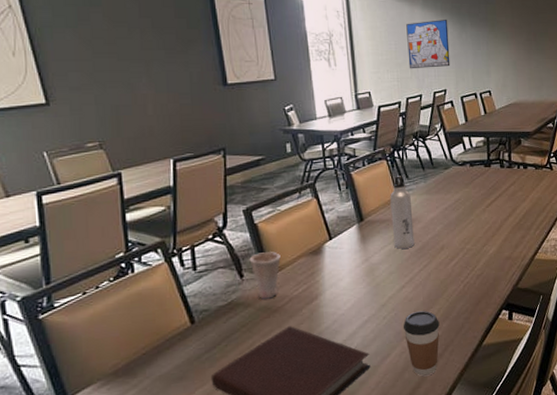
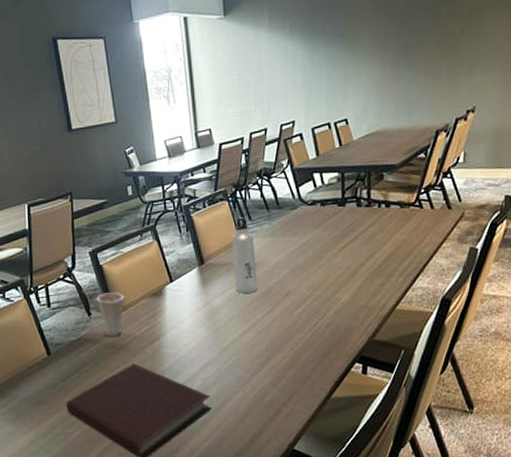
coffee cup: present [403,310,440,377] -> none [244,358,284,424]
wall art: present [406,19,450,69] -> none [250,40,300,101]

